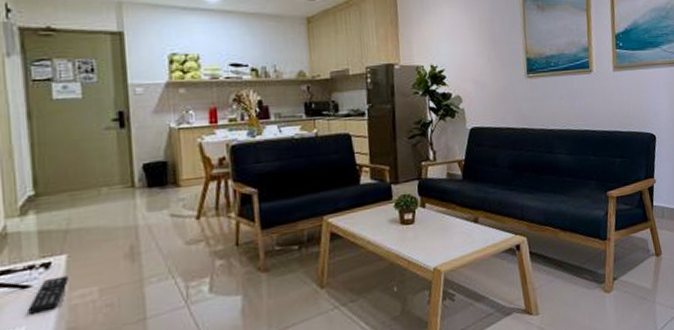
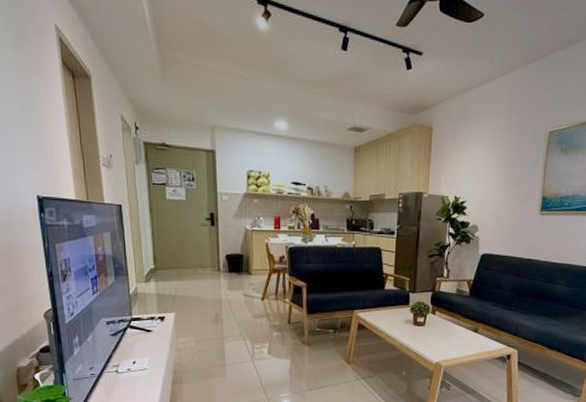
remote control: present [28,275,69,314] -> none [150,327,176,350]

